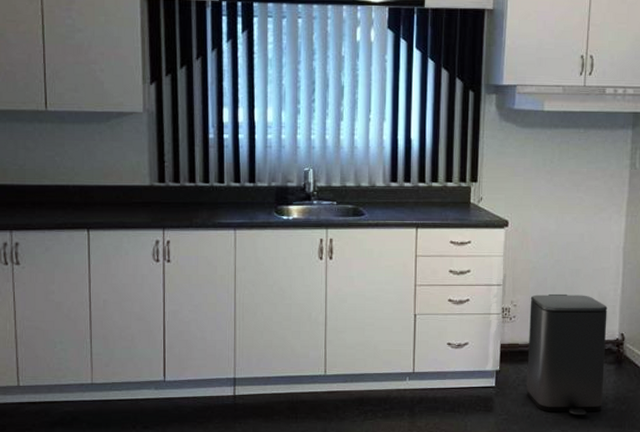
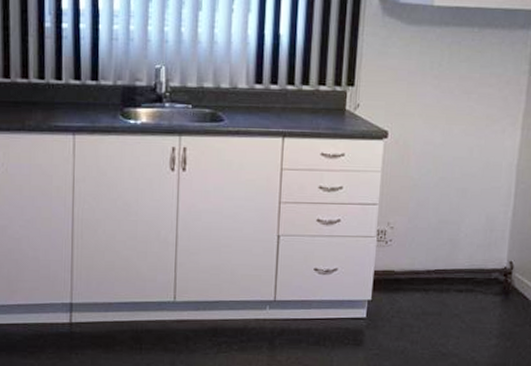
pedal bin: present [526,293,608,415] -> none [401,215,496,351]

